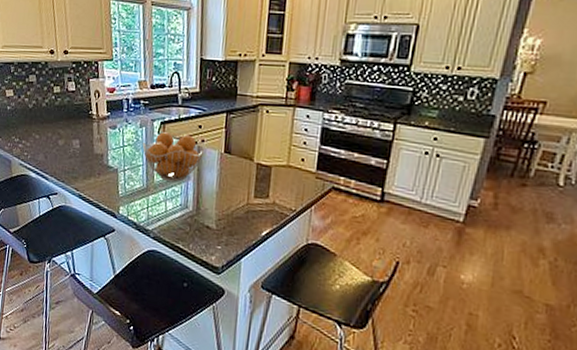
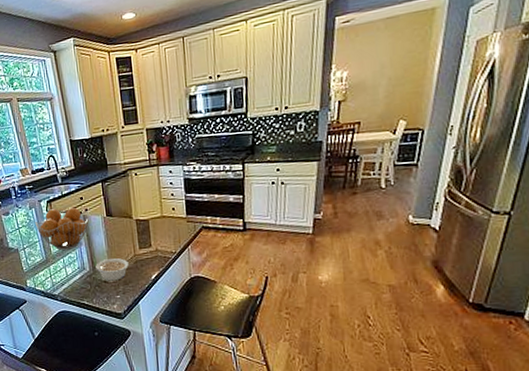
legume: none [200,201,238,229] -> present [96,258,129,281]

